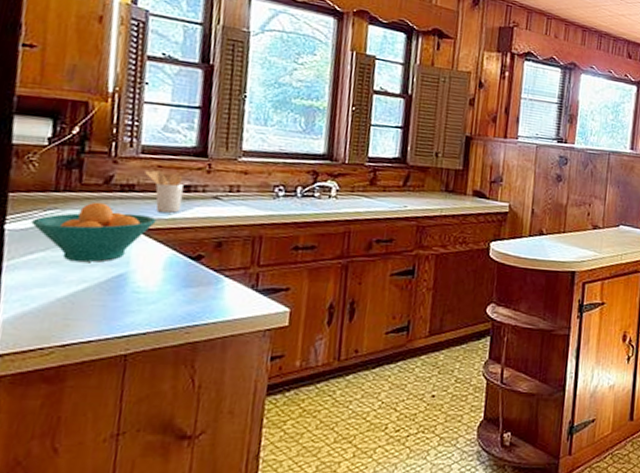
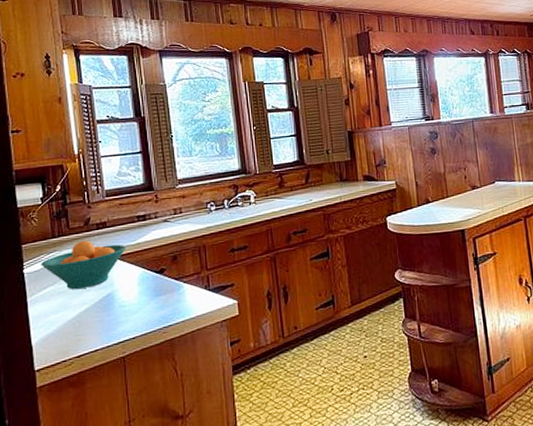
utensil holder: present [145,170,184,213] -> none [112,207,142,241]

